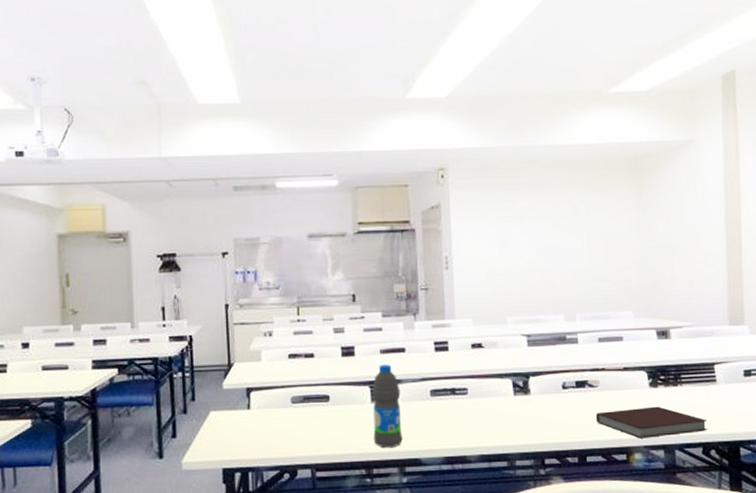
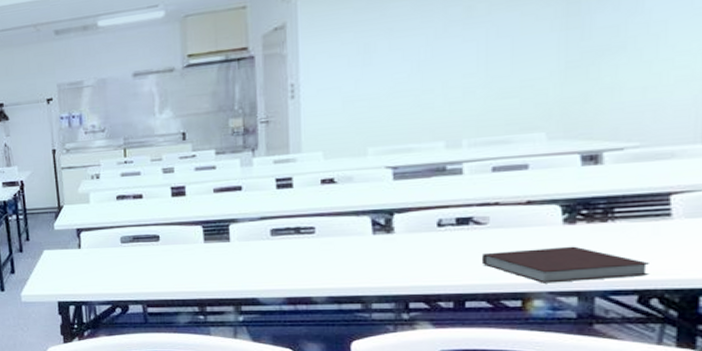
water bottle: present [371,364,403,448] -> none [204,203,239,287]

